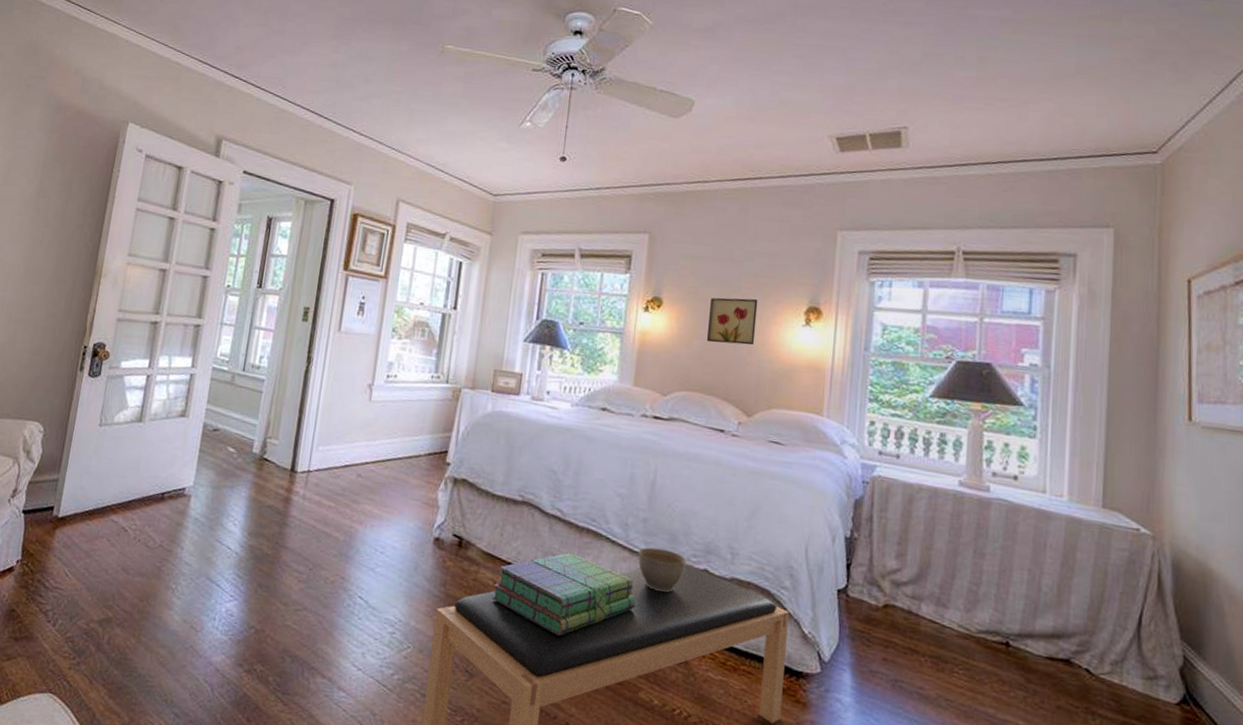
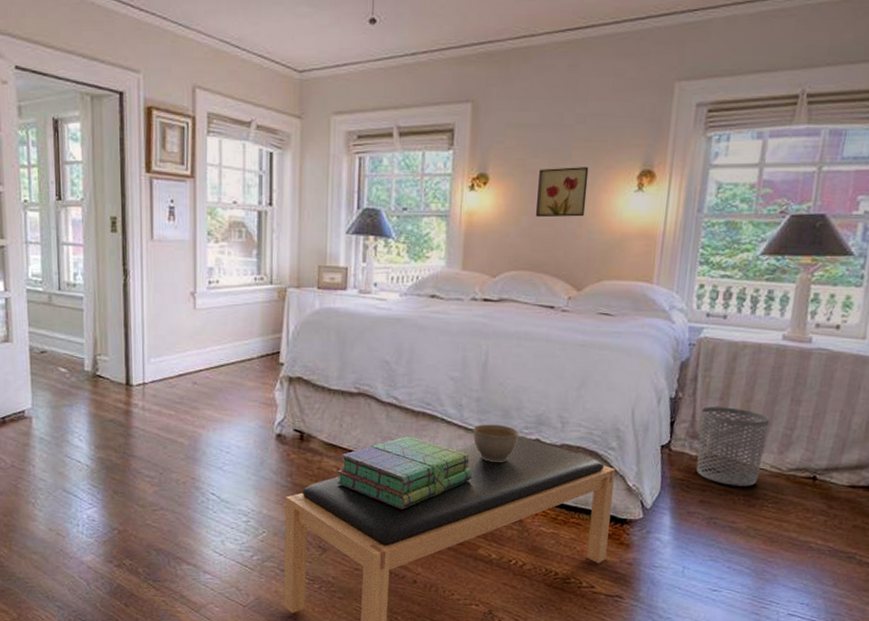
waste bin: none [876,550,952,647] -> present [696,406,770,487]

